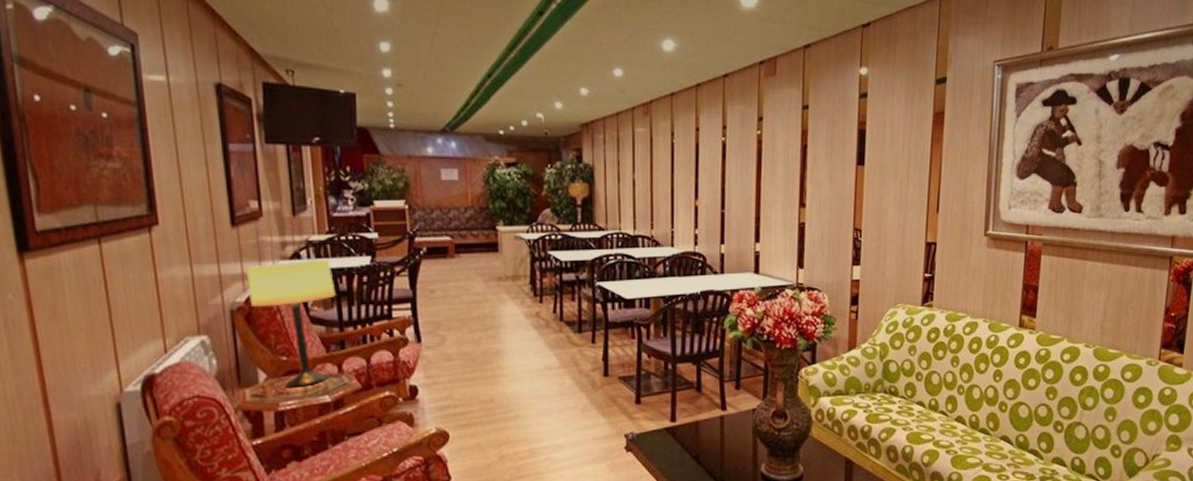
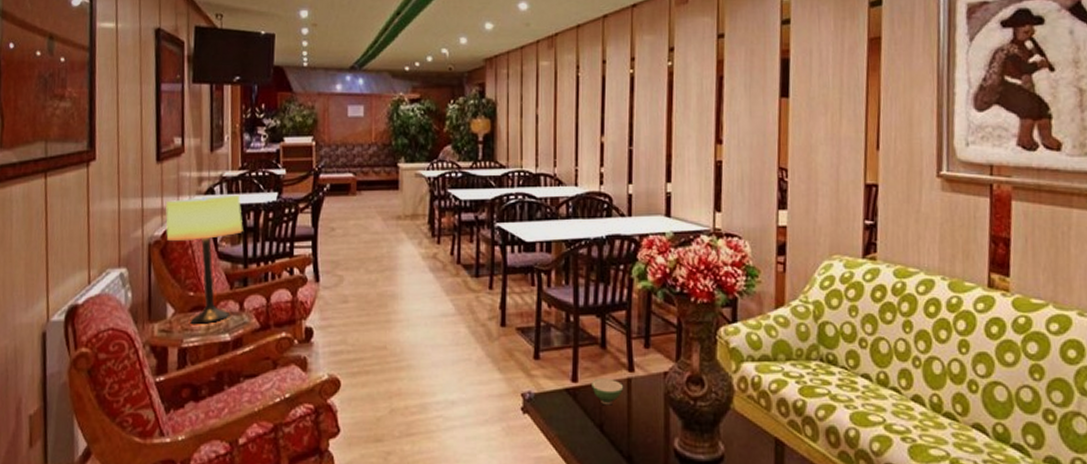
bowl: none [689,417,718,440] -> present [592,378,624,406]

